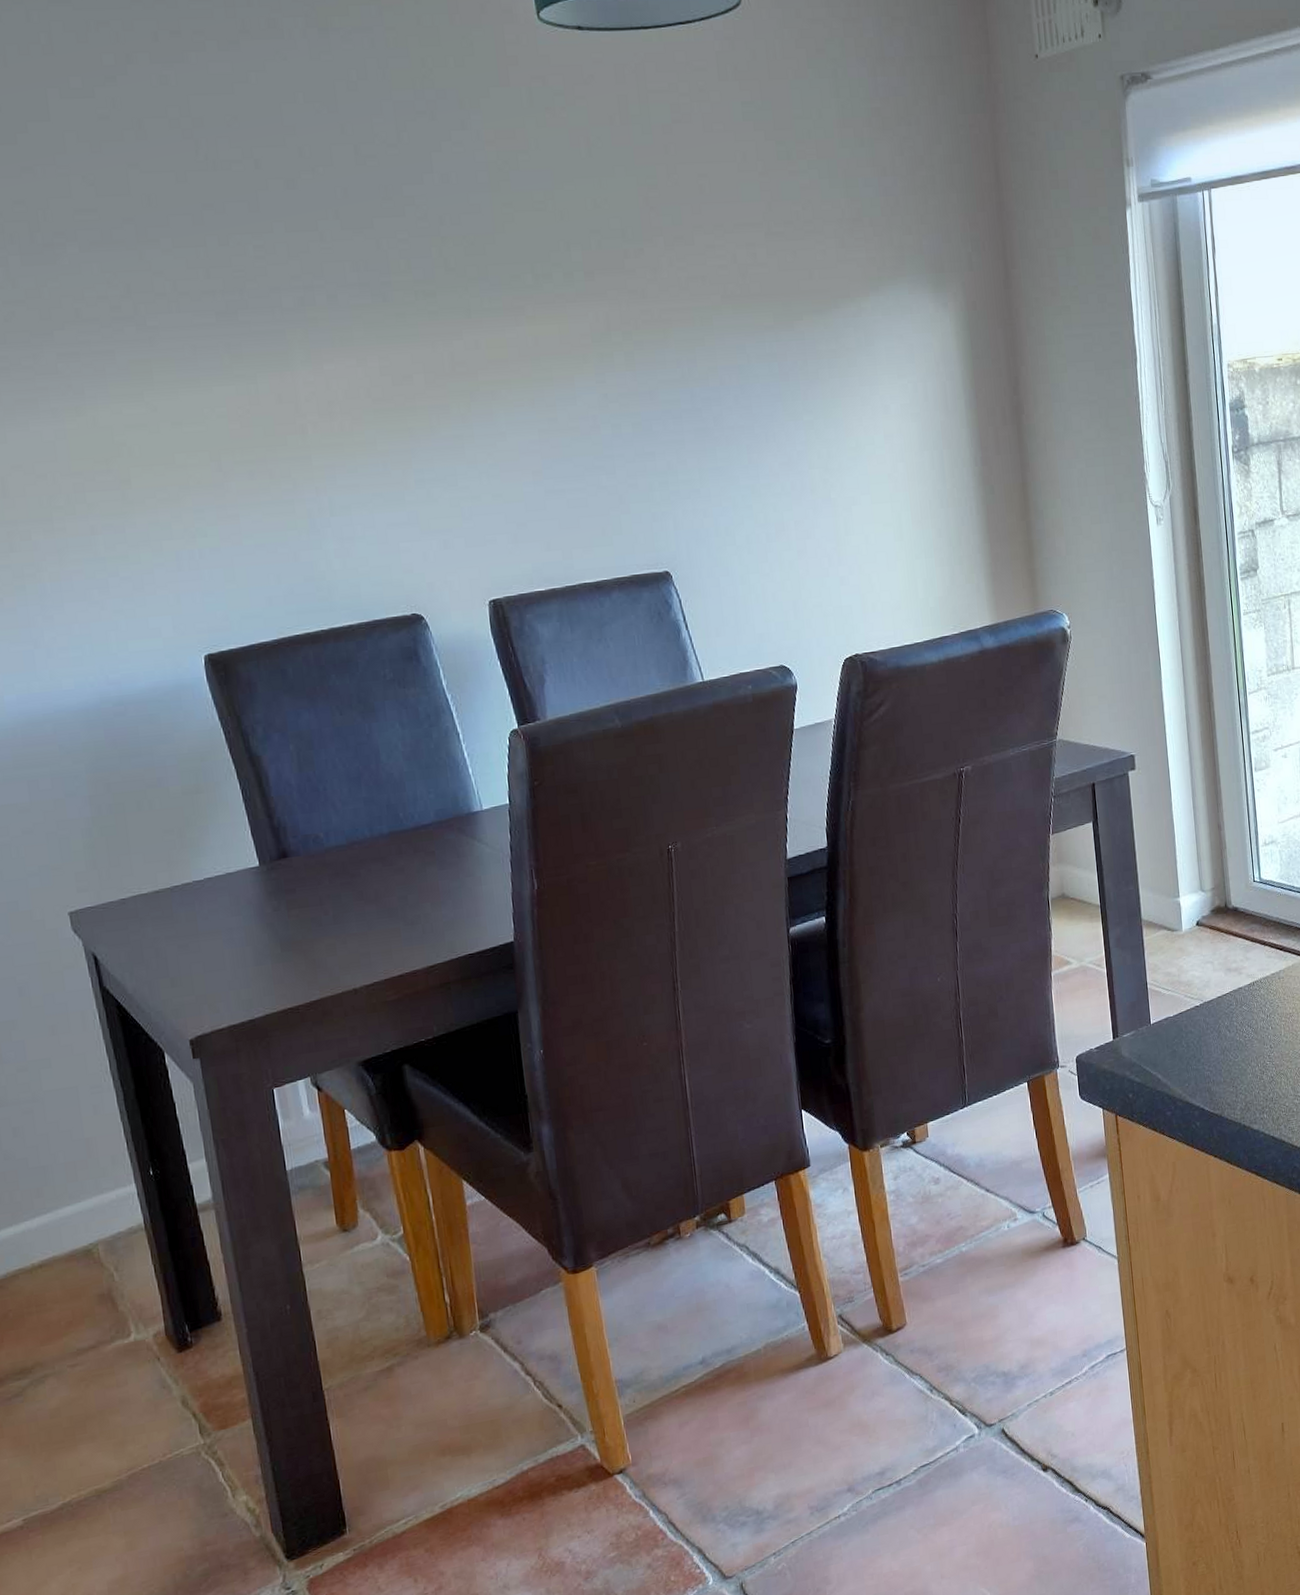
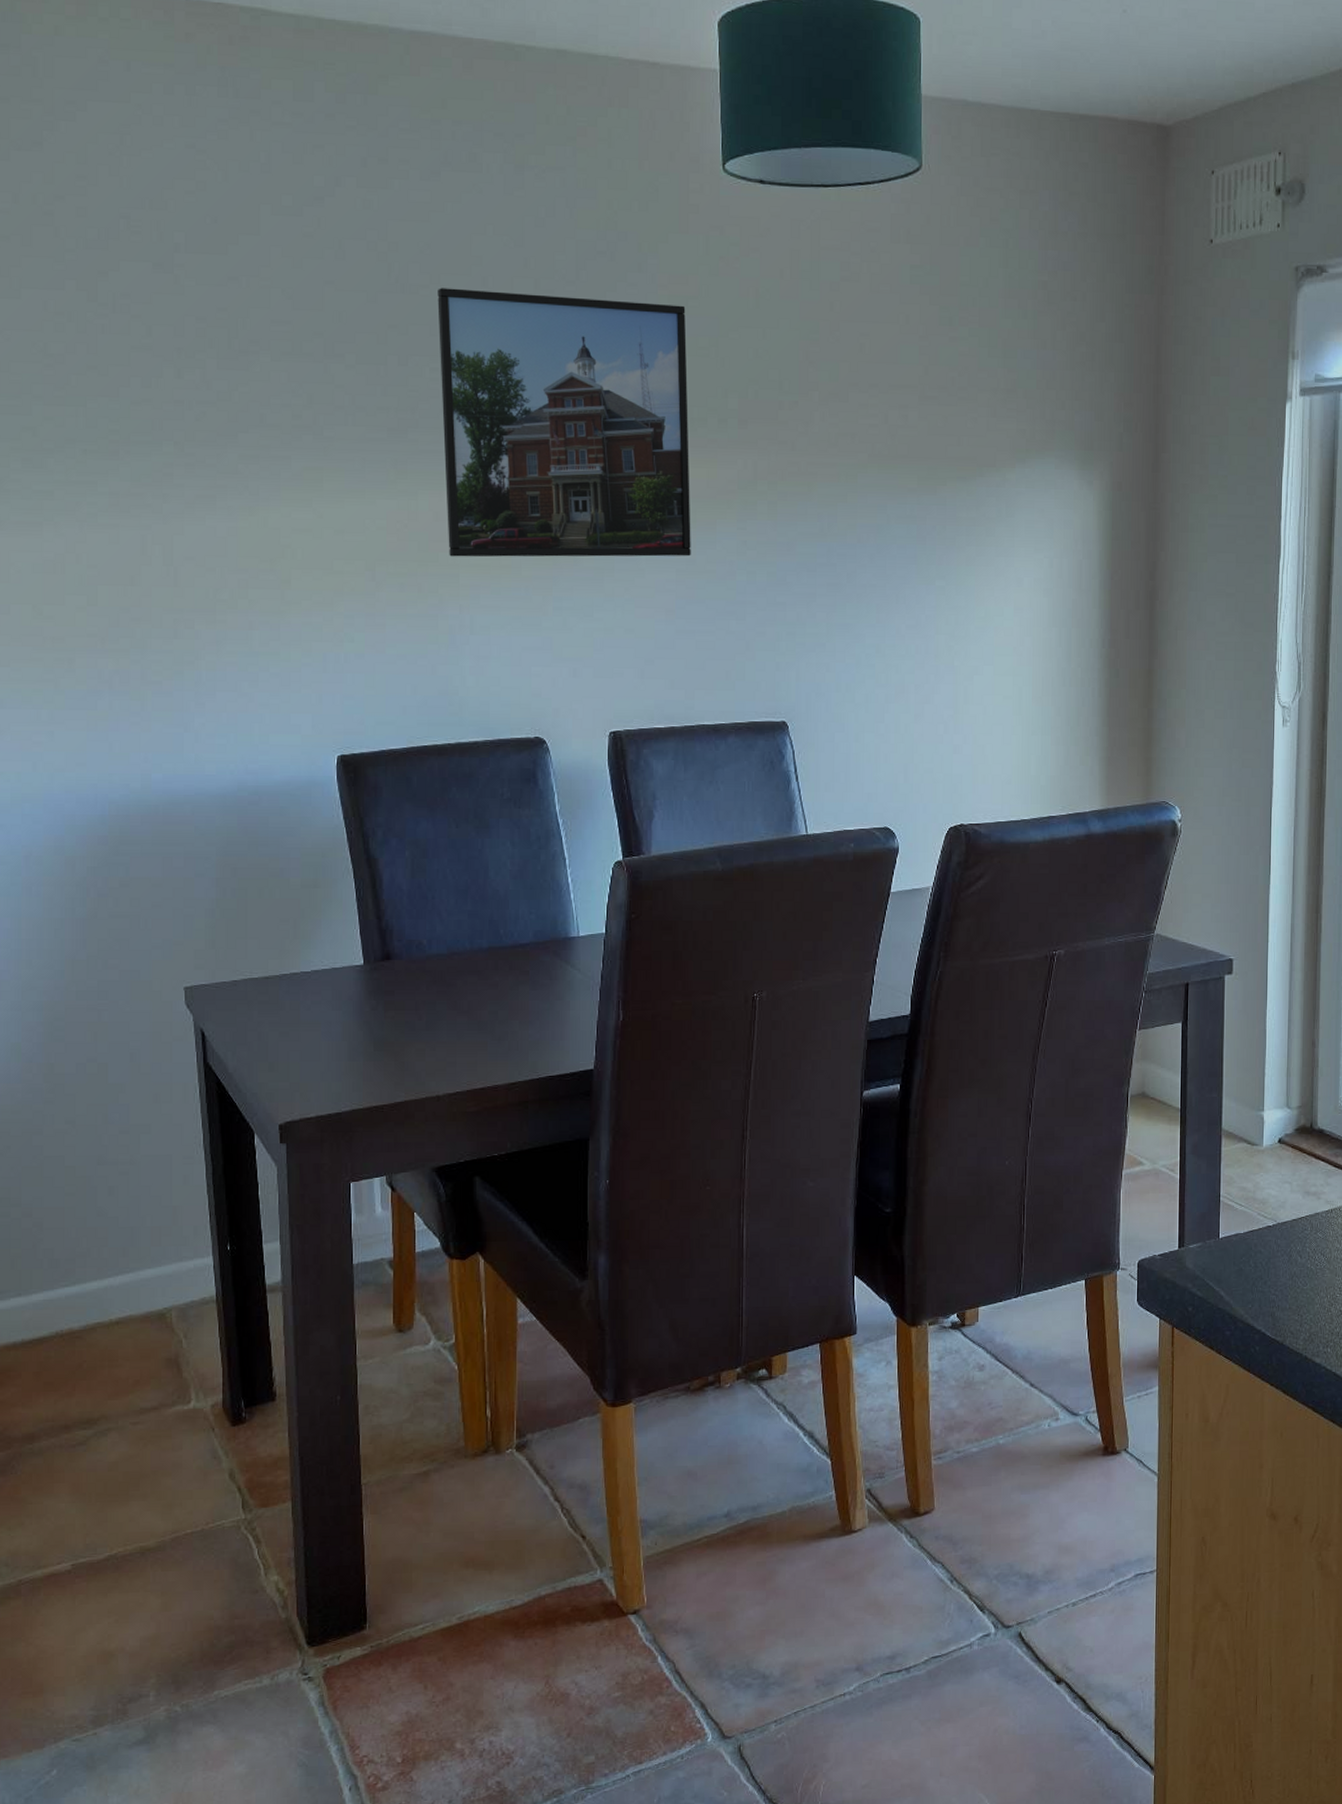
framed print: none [251,160,552,439] -> present [437,288,691,557]

